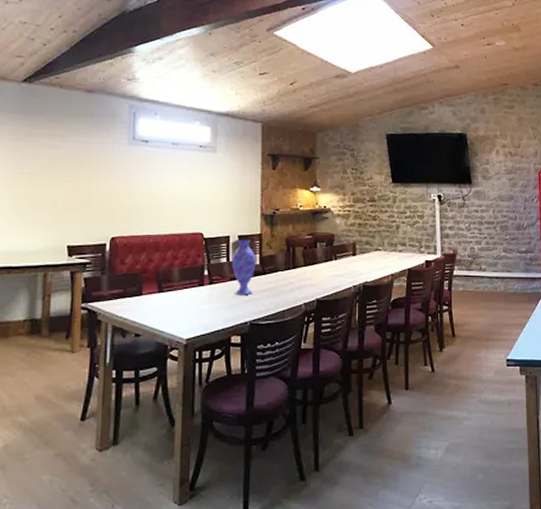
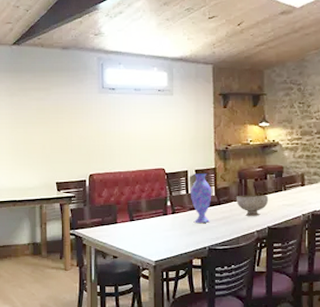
bowl: none [282,264,318,287] -> present [236,195,269,216]

